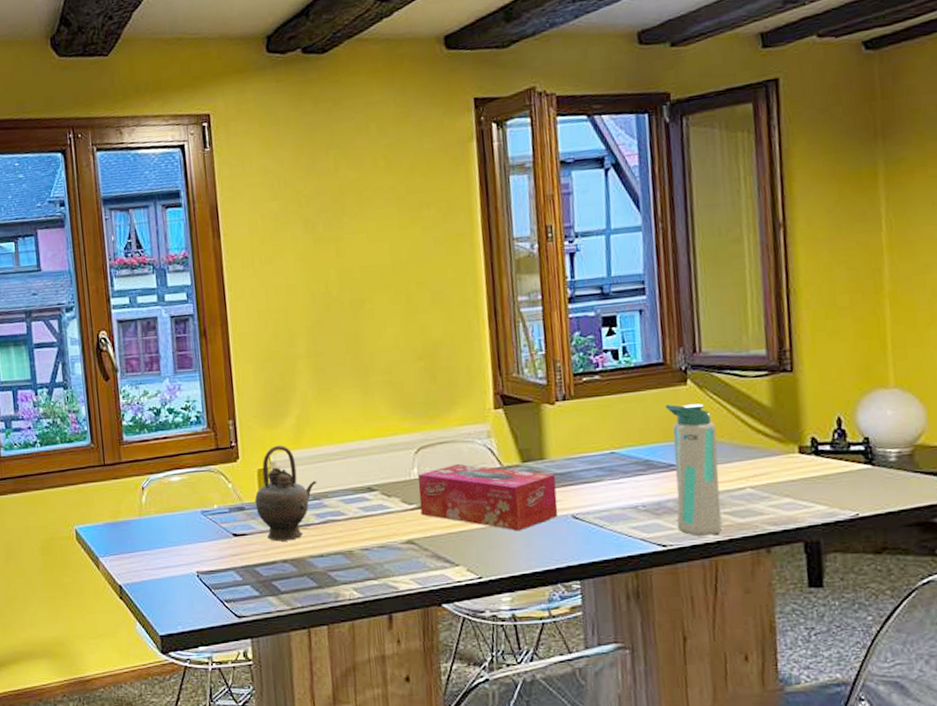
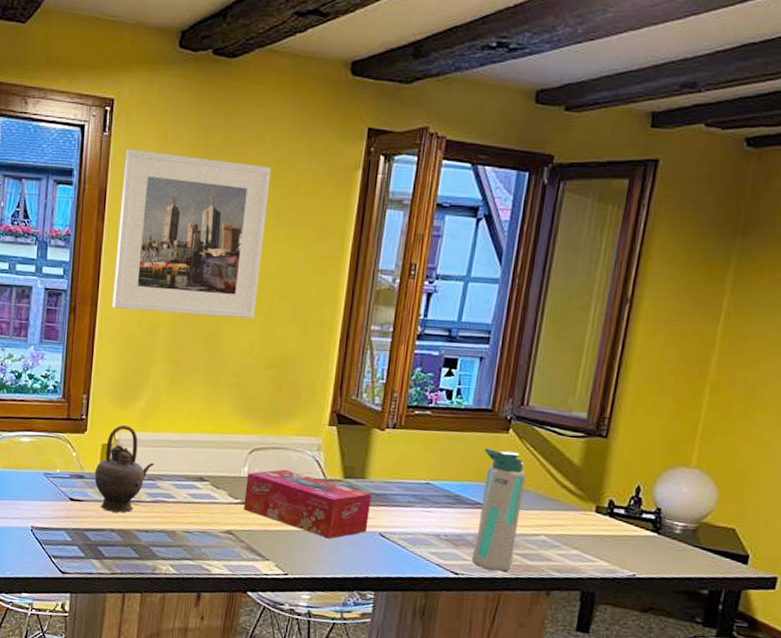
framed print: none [231,153,394,325] -> present [112,149,272,318]

